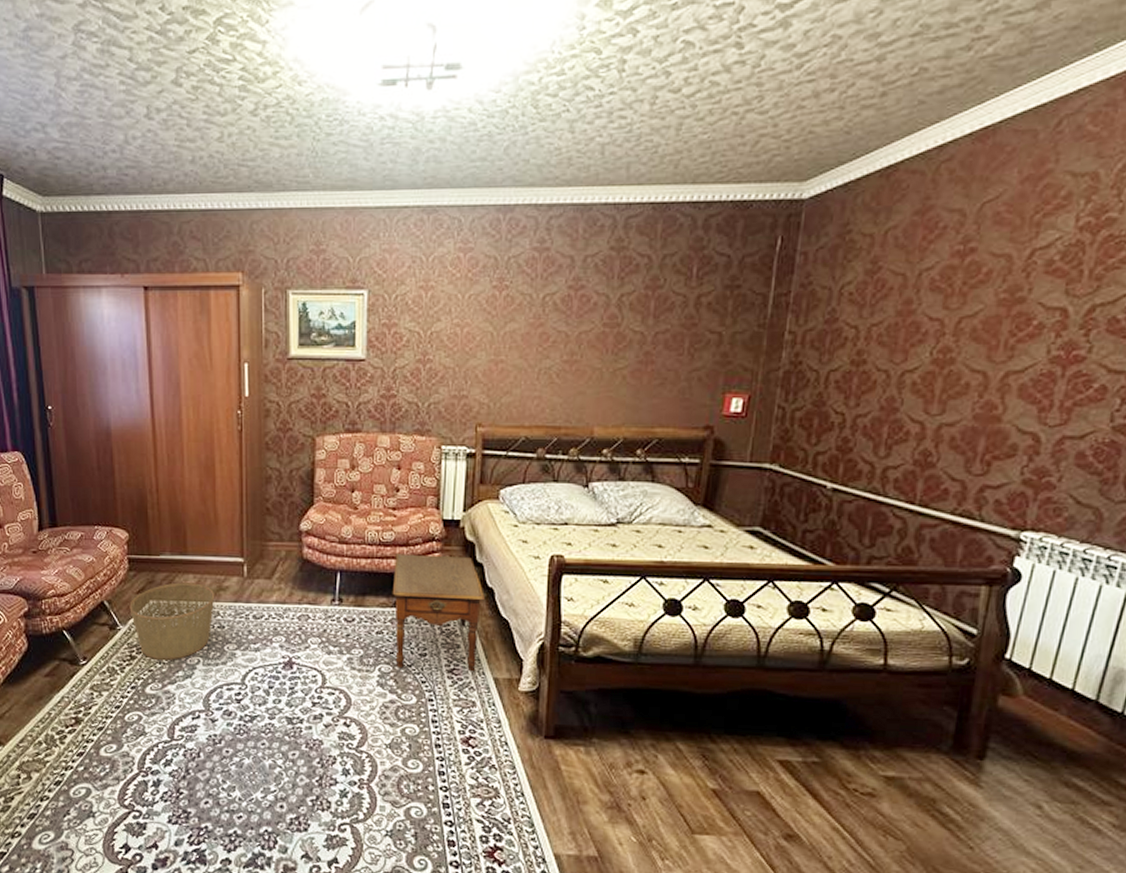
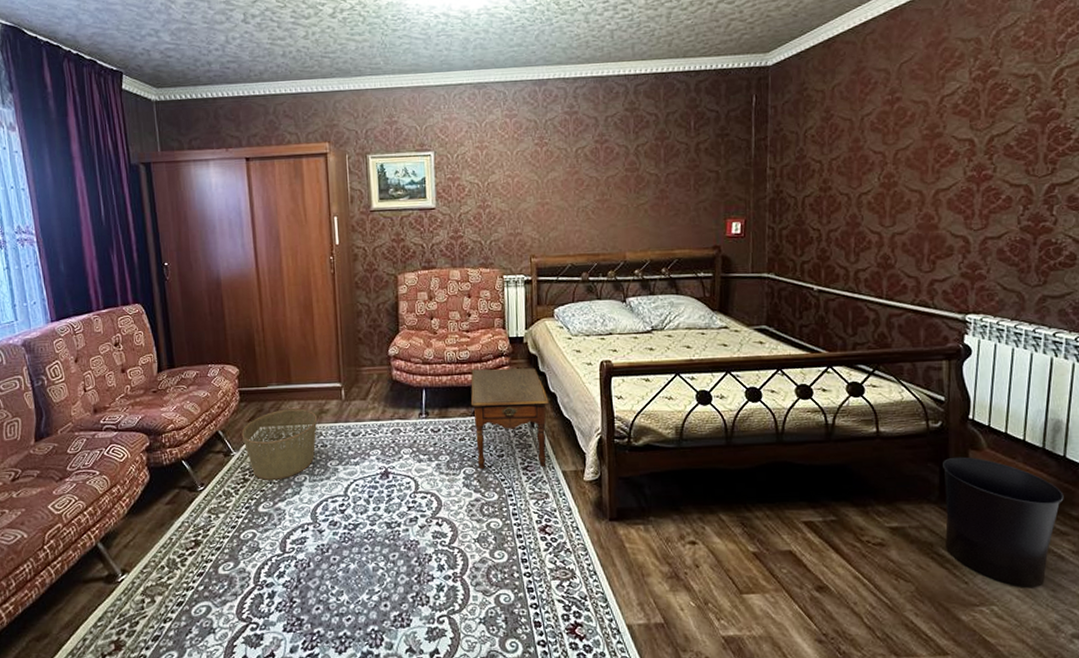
waste bin: none [952,702,1114,861] -> present [943,456,1064,587]

